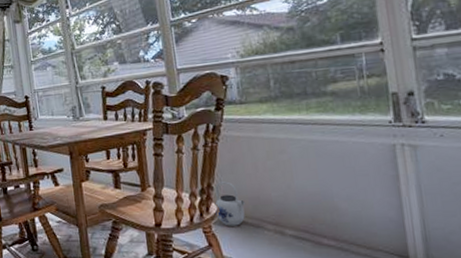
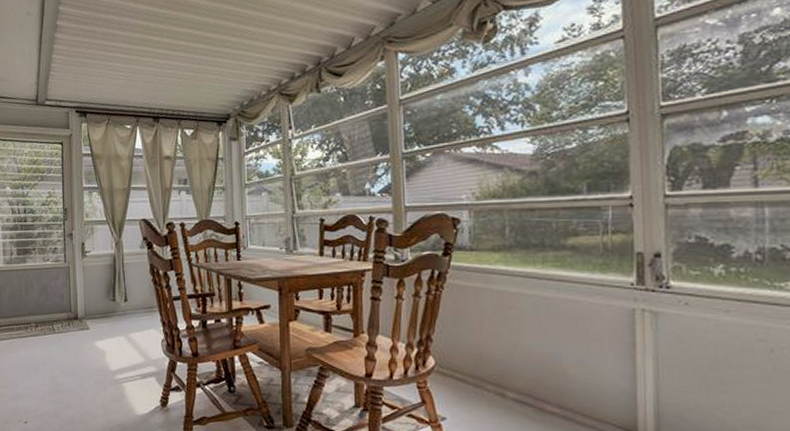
teapot: present [214,181,246,226] -> none [432,334,467,383]

